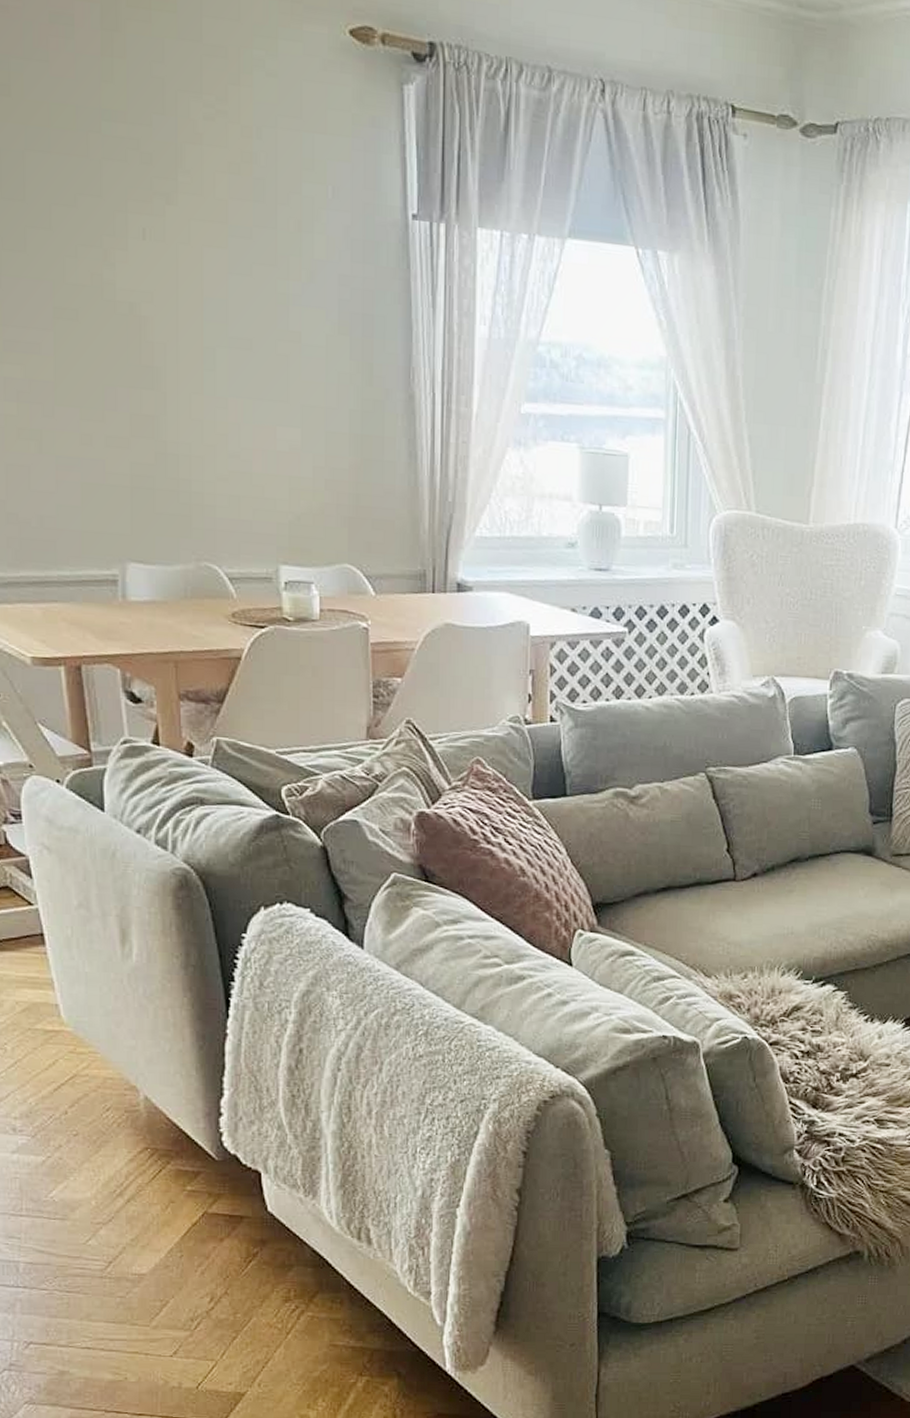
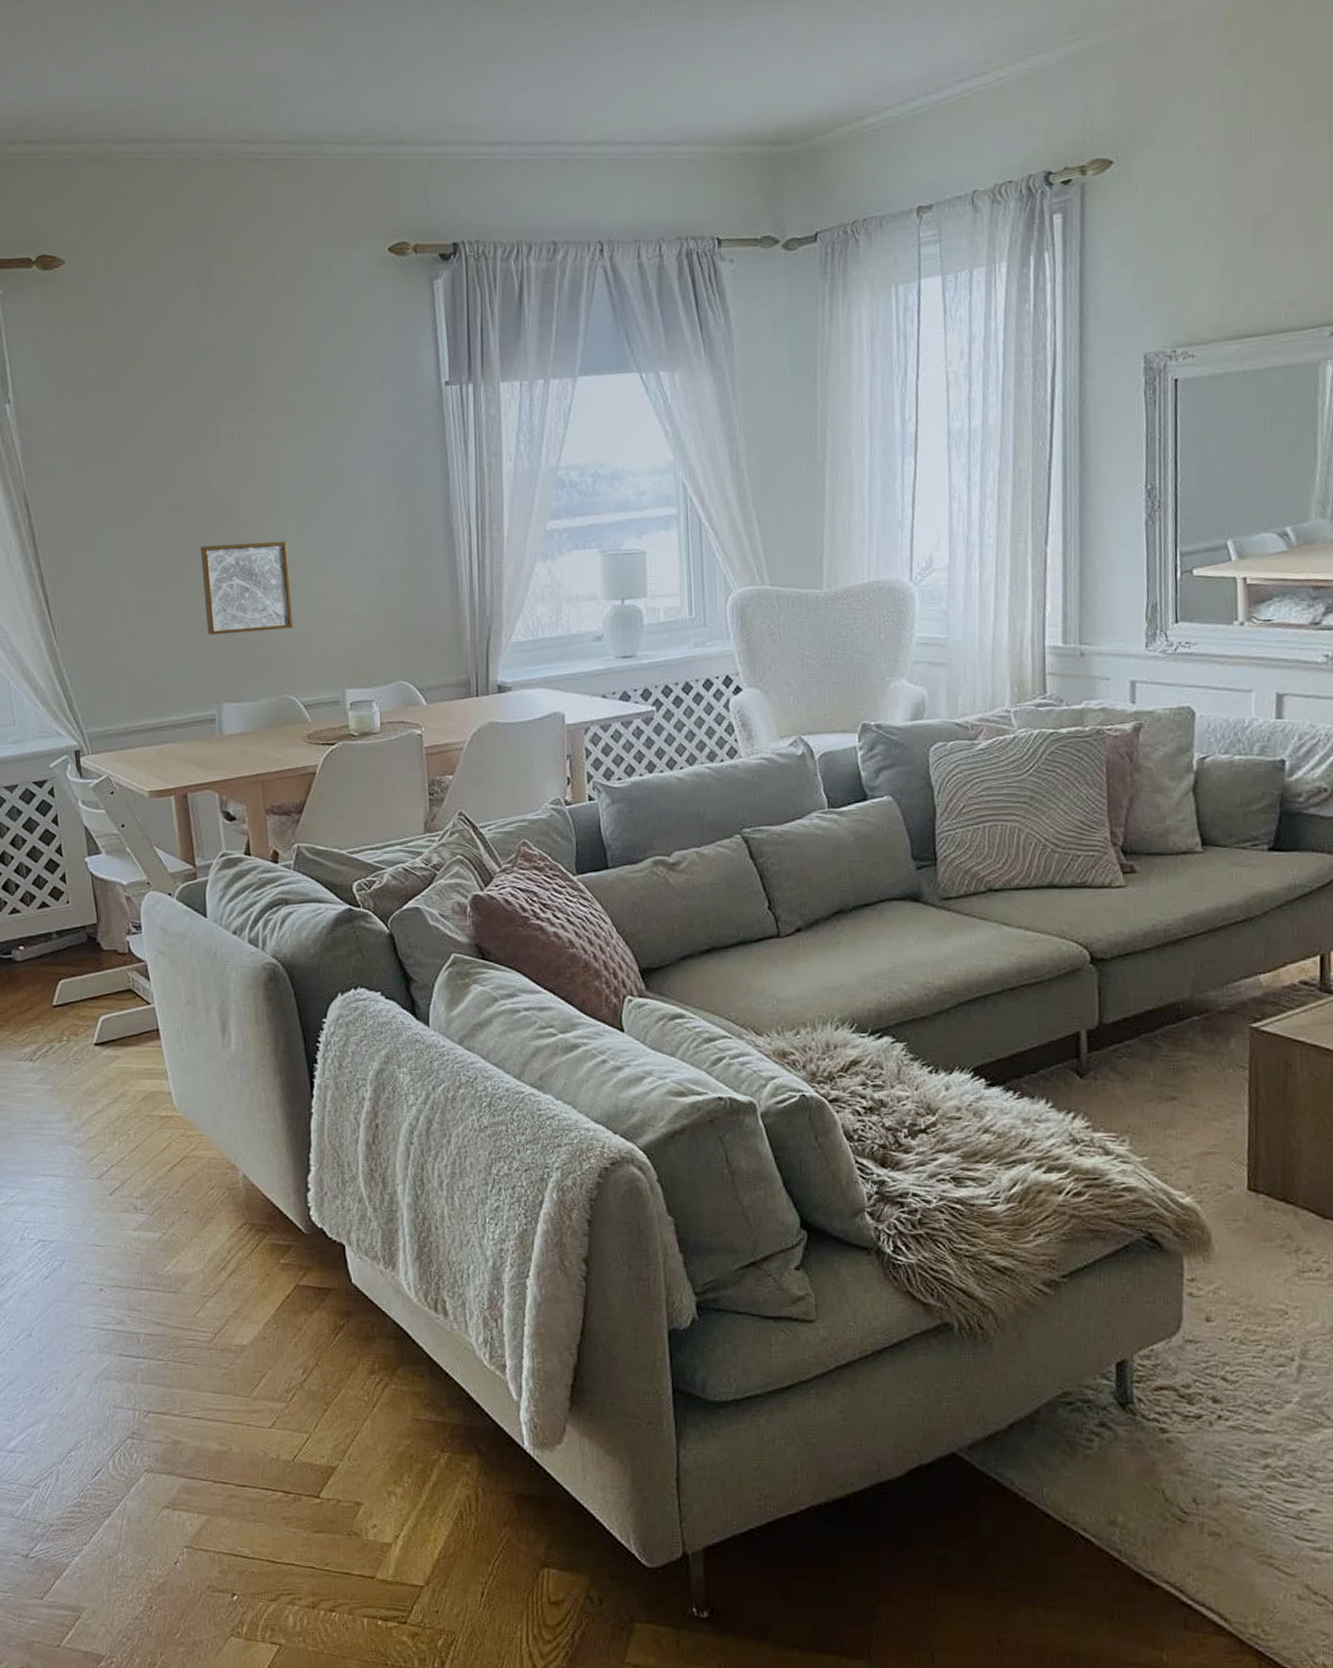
wall art: none [101,366,218,484] -> present [201,540,293,635]

